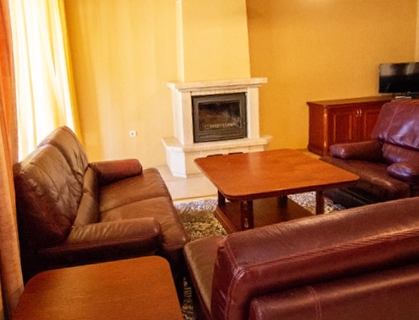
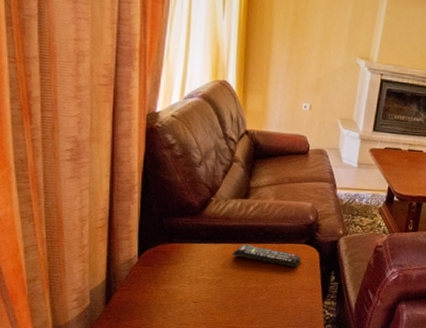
remote control: none [96,262,155,279] -> present [232,243,301,268]

